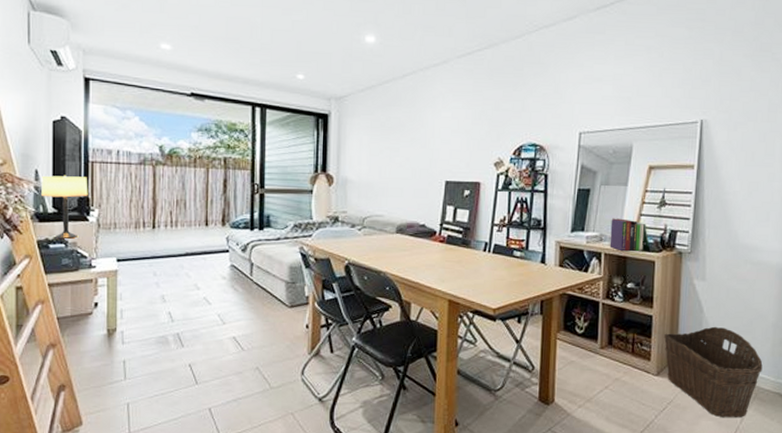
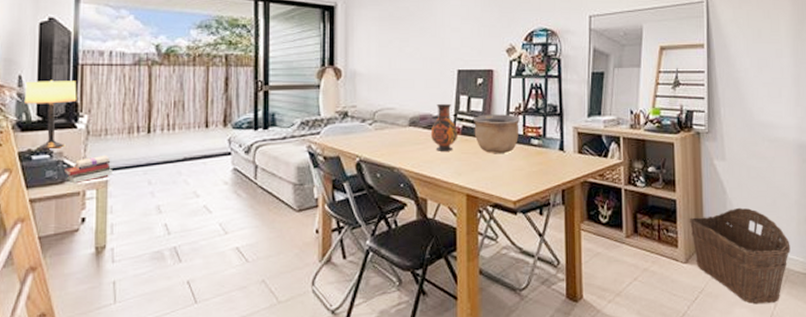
books: none [79,246,121,271] -> present [65,154,112,183]
vase: none [416,212,444,259] -> present [430,103,459,151]
bowl: none [458,225,504,264] -> present [473,114,520,154]
books: present [609,218,651,252] -> none [627,101,669,135]

